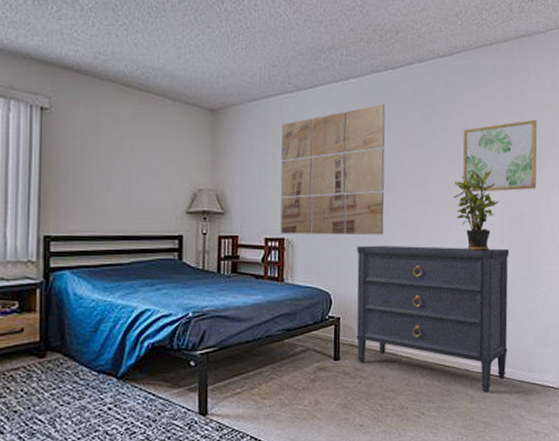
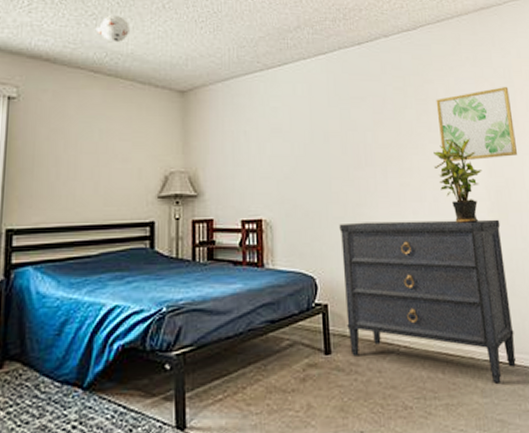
ceiling light: none [126,26,161,56] -> present [95,16,129,43]
wall art: present [280,104,386,235] -> none [252,78,366,215]

